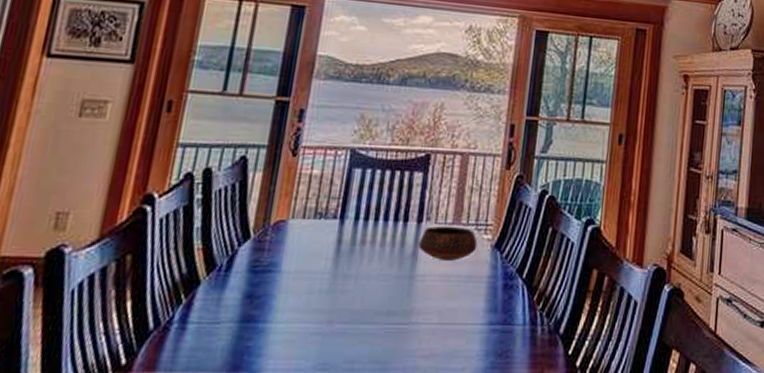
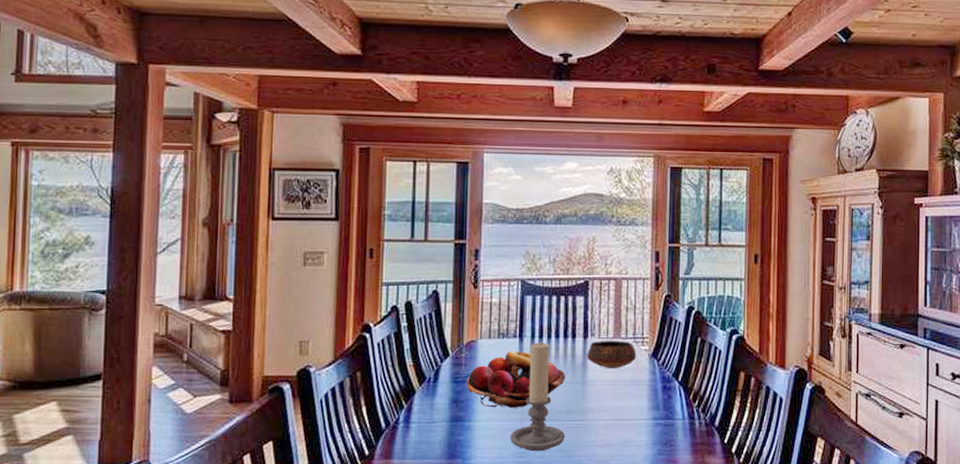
fruit basket: none [266,234,391,307] -> present [466,350,566,408]
candle holder: none [312,225,382,363] -> present [509,342,566,452]

